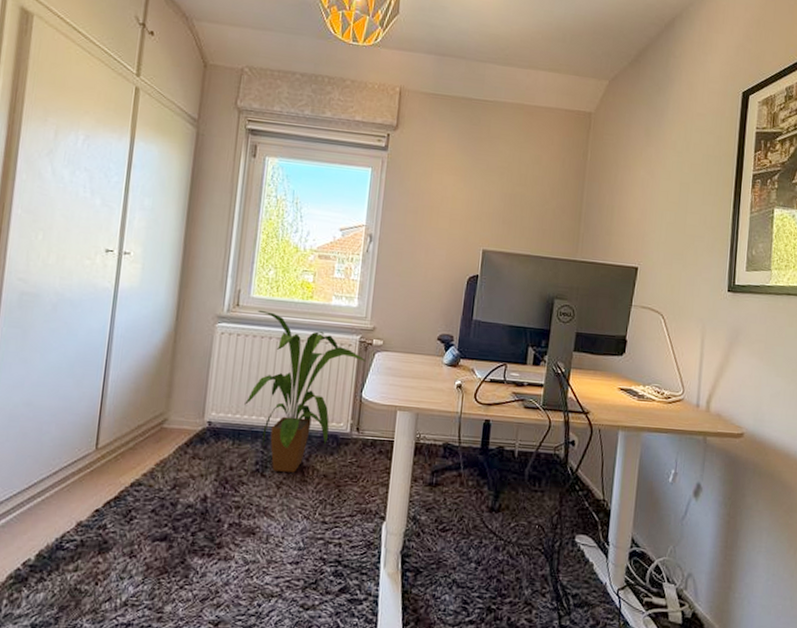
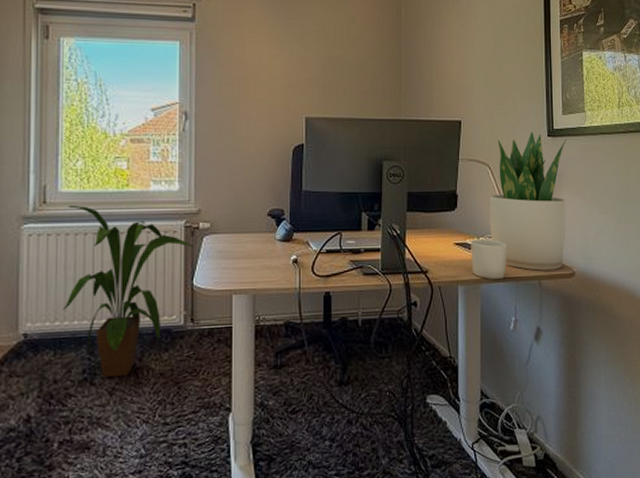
mug: none [634,386,673,430] -> present [471,239,507,279]
planter: none [657,284,748,428] -> present [490,131,566,271]

